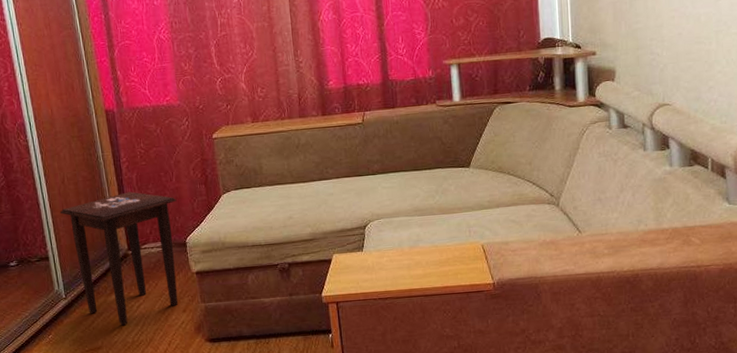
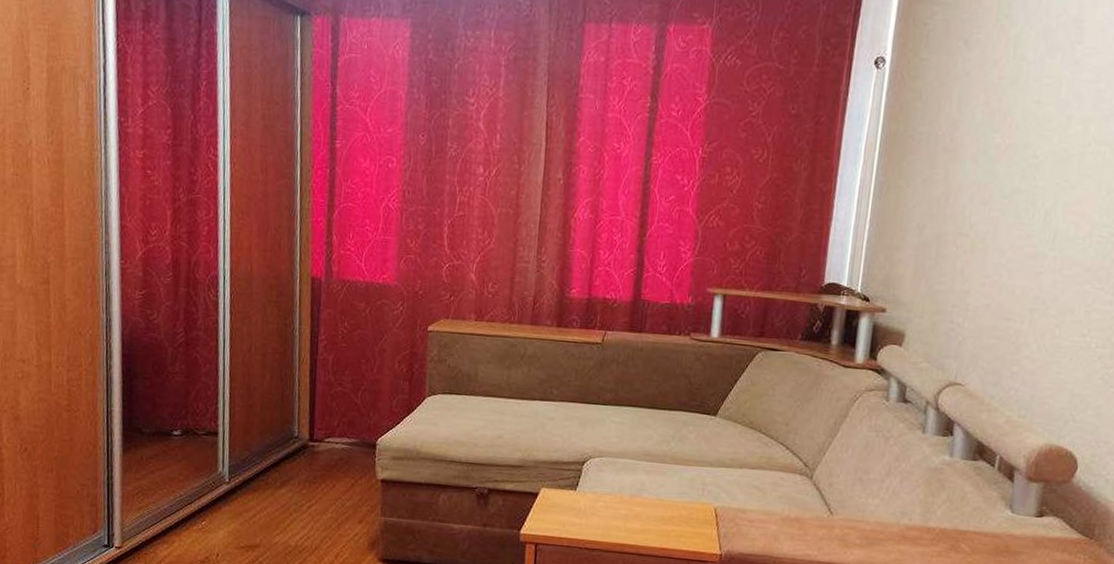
side table: present [59,191,178,326] -> none [239,374,374,526]

